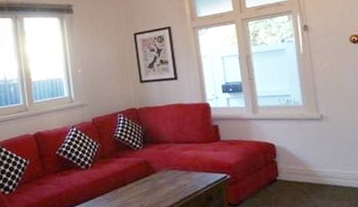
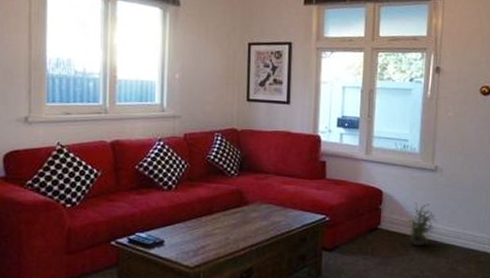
potted plant: none [302,151,333,192] -> present [405,202,437,246]

